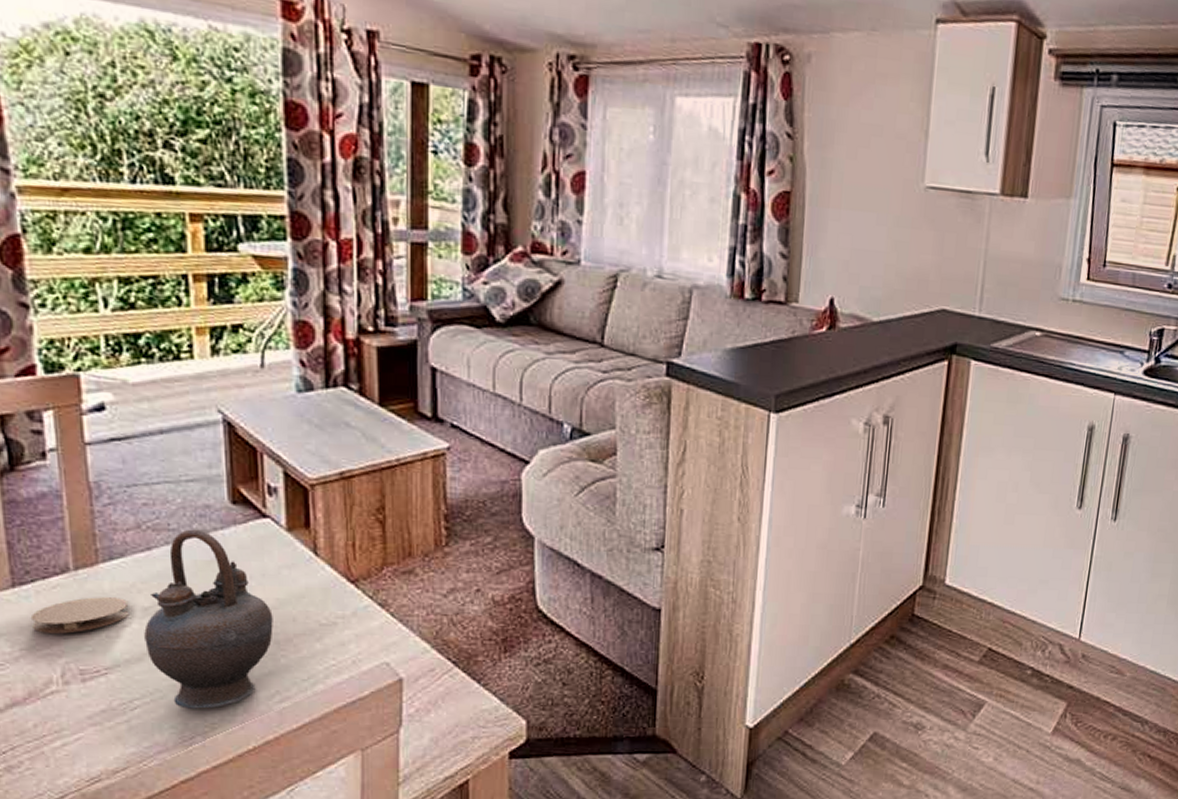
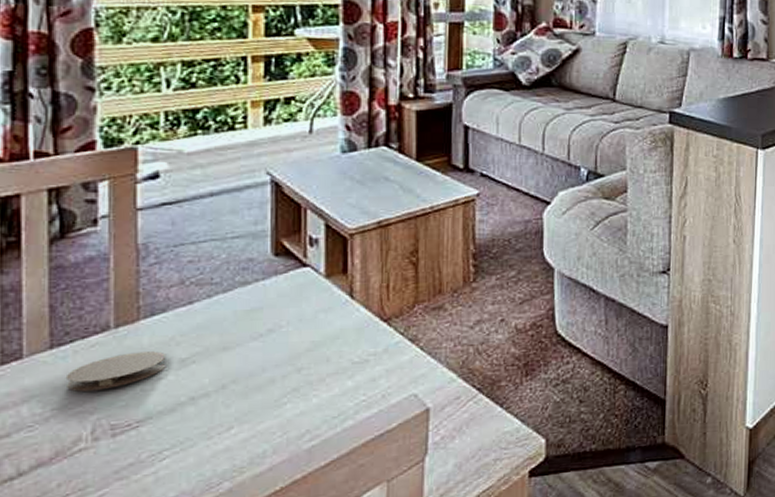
teapot: present [144,529,273,709] -> none [179,282,308,455]

